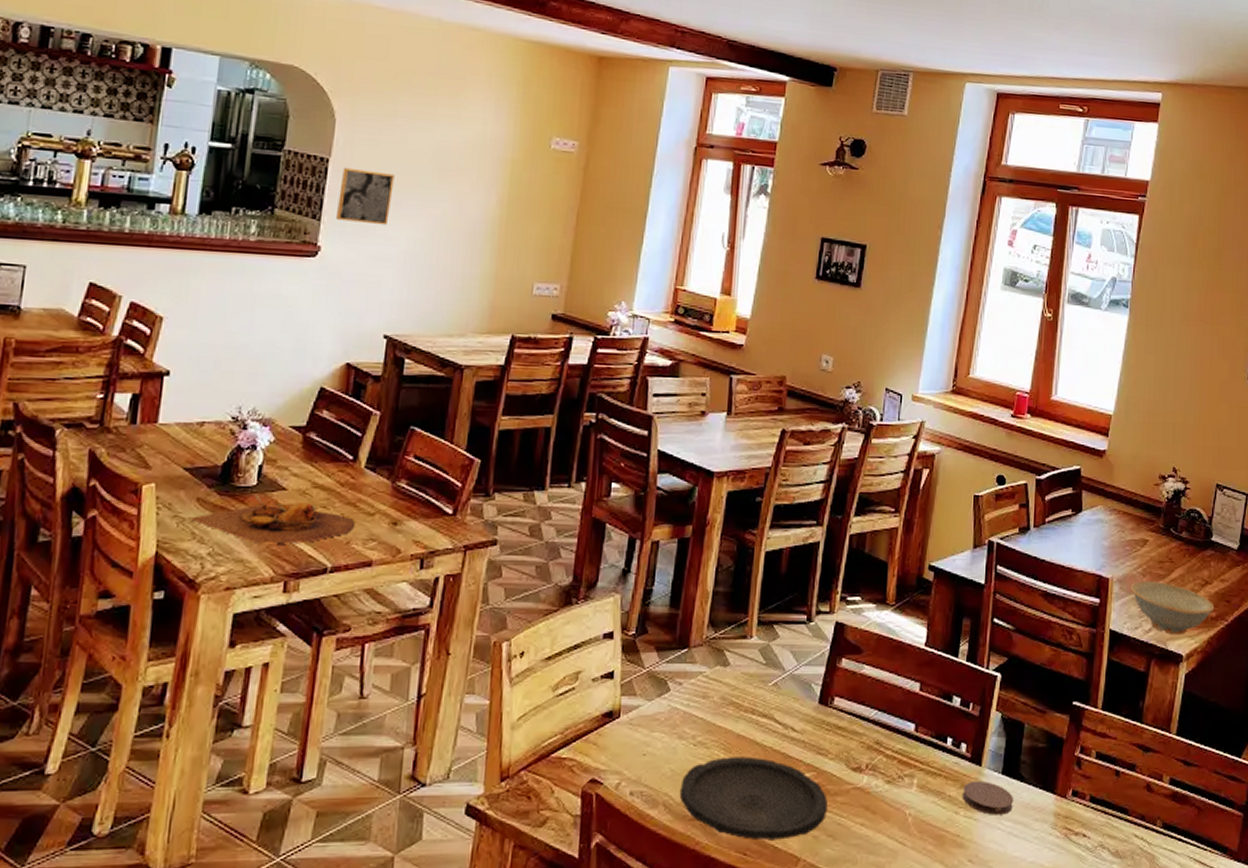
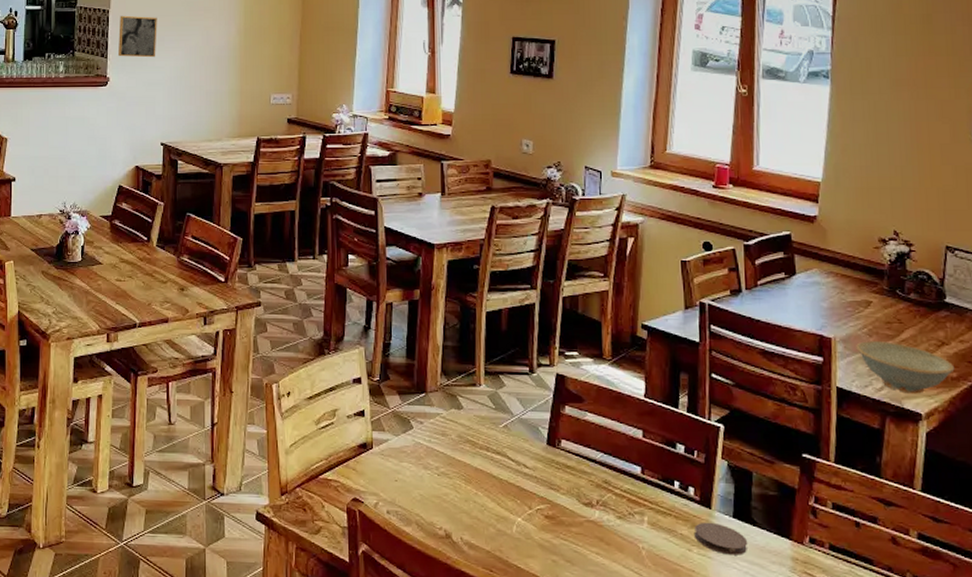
bread: present [188,495,356,544] -> none [37,268,154,305]
plate: present [679,756,828,841] -> none [429,486,563,561]

